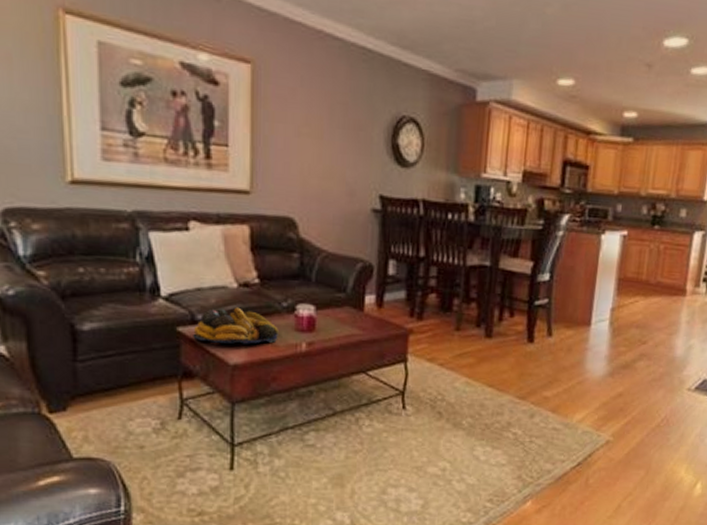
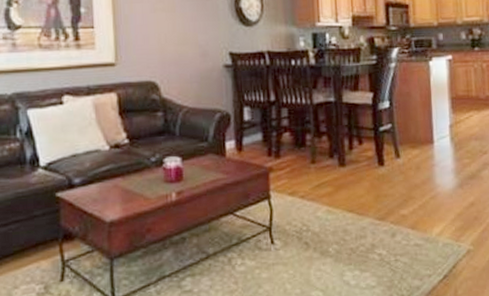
fruit bowl: present [193,307,278,344] -> none [71,167,150,203]

